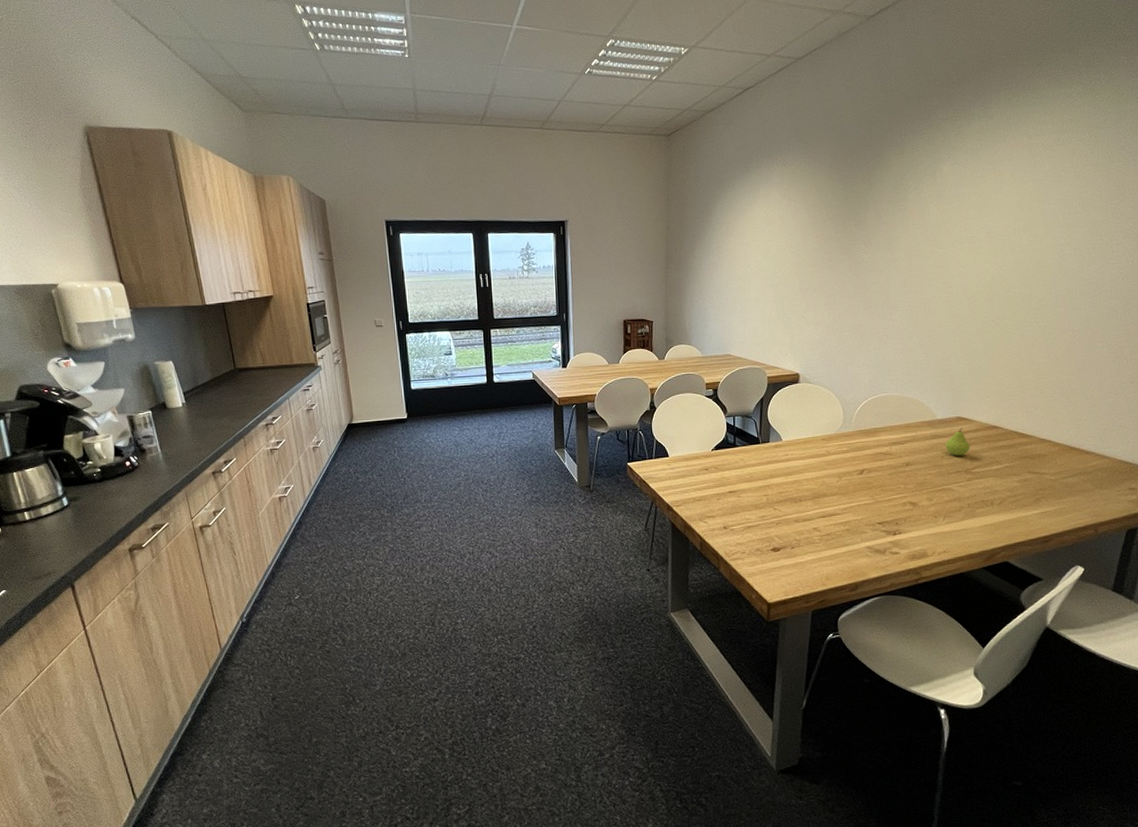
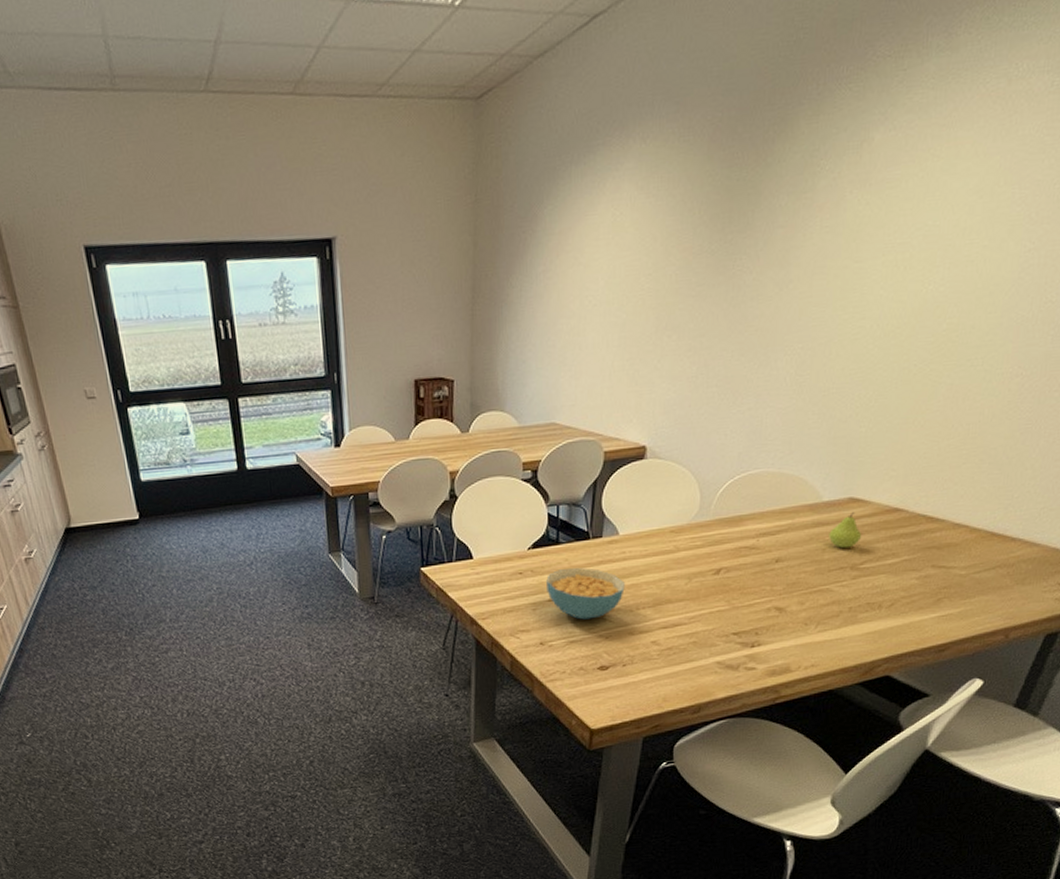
cereal bowl: none [727,466,789,509] -> present [546,568,625,620]

